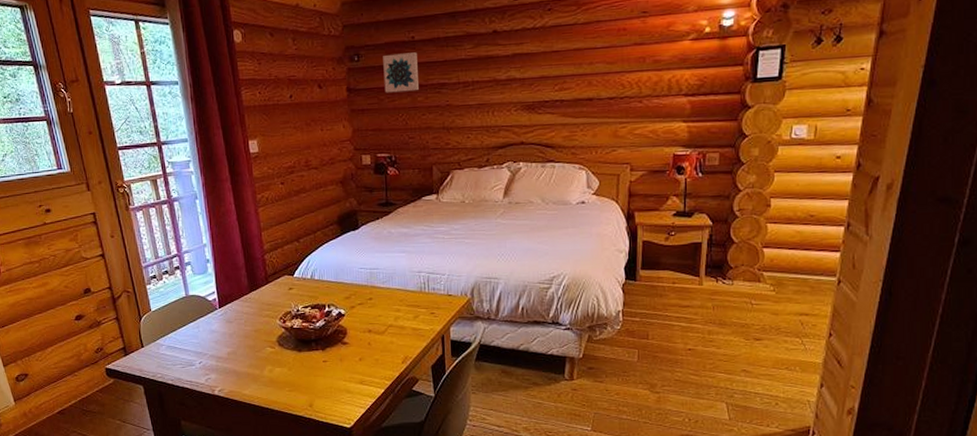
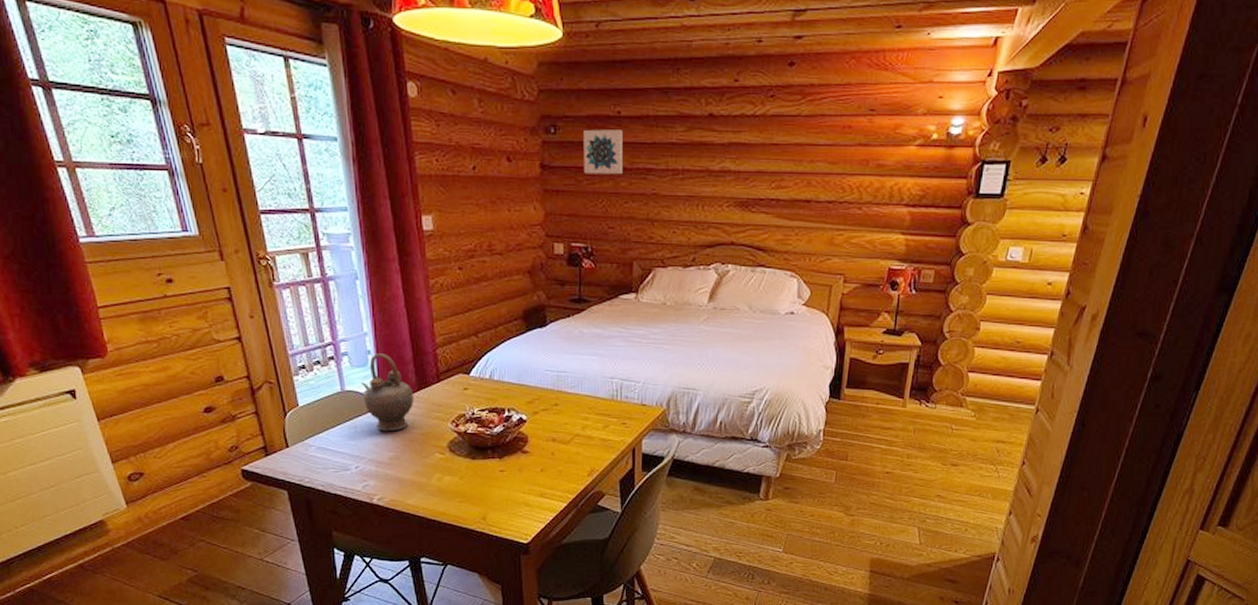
teapot: none [201,261,247,330] -> present [360,353,414,432]

